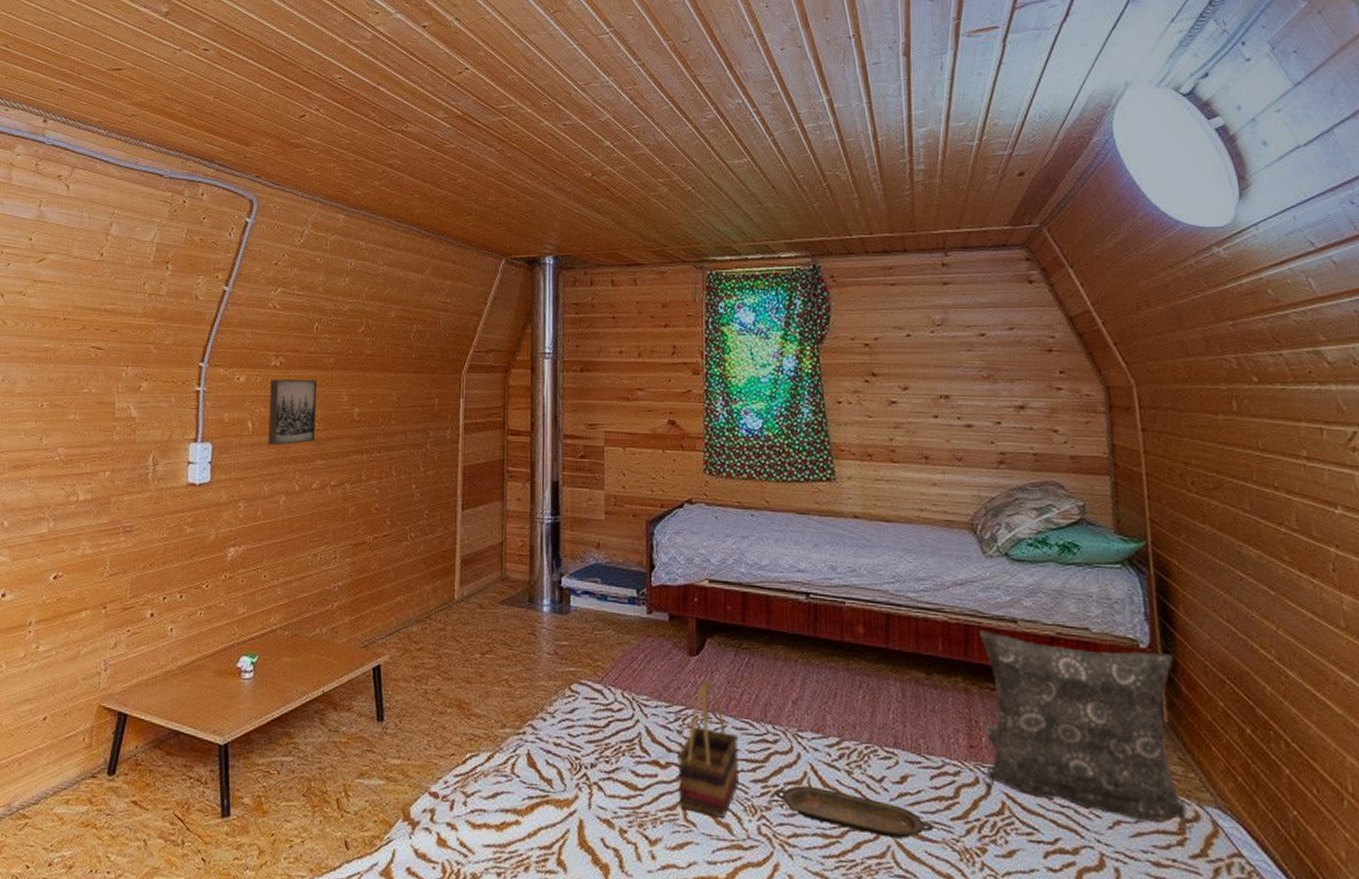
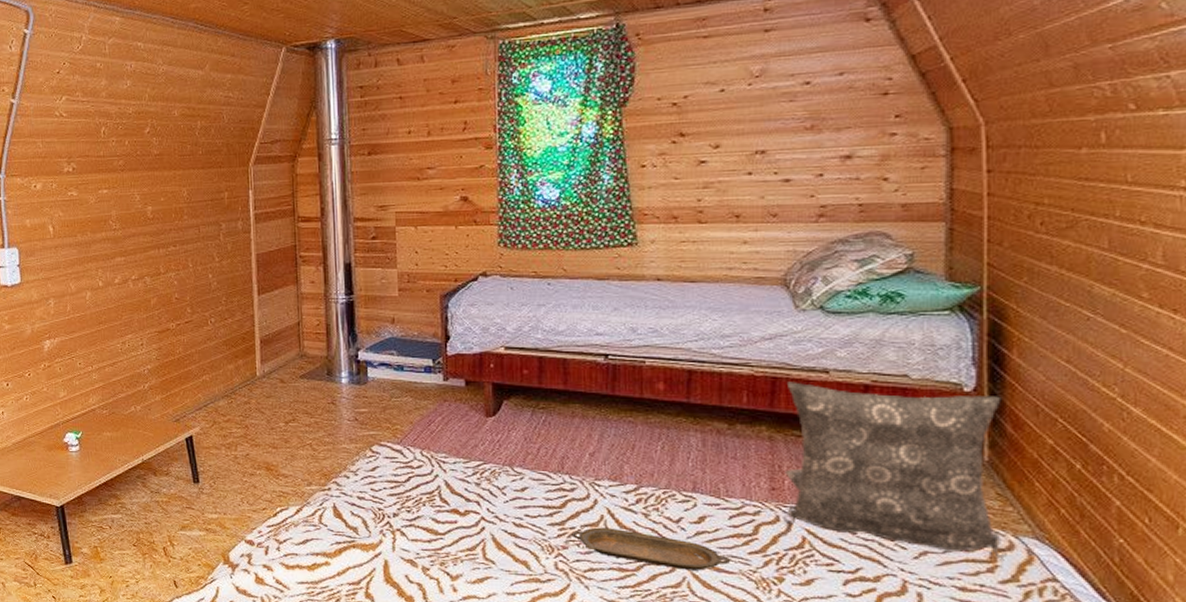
wall art: present [268,379,318,445] -> none [65,182,113,246]
woven basket: present [677,681,740,818] -> none [475,438,537,556]

